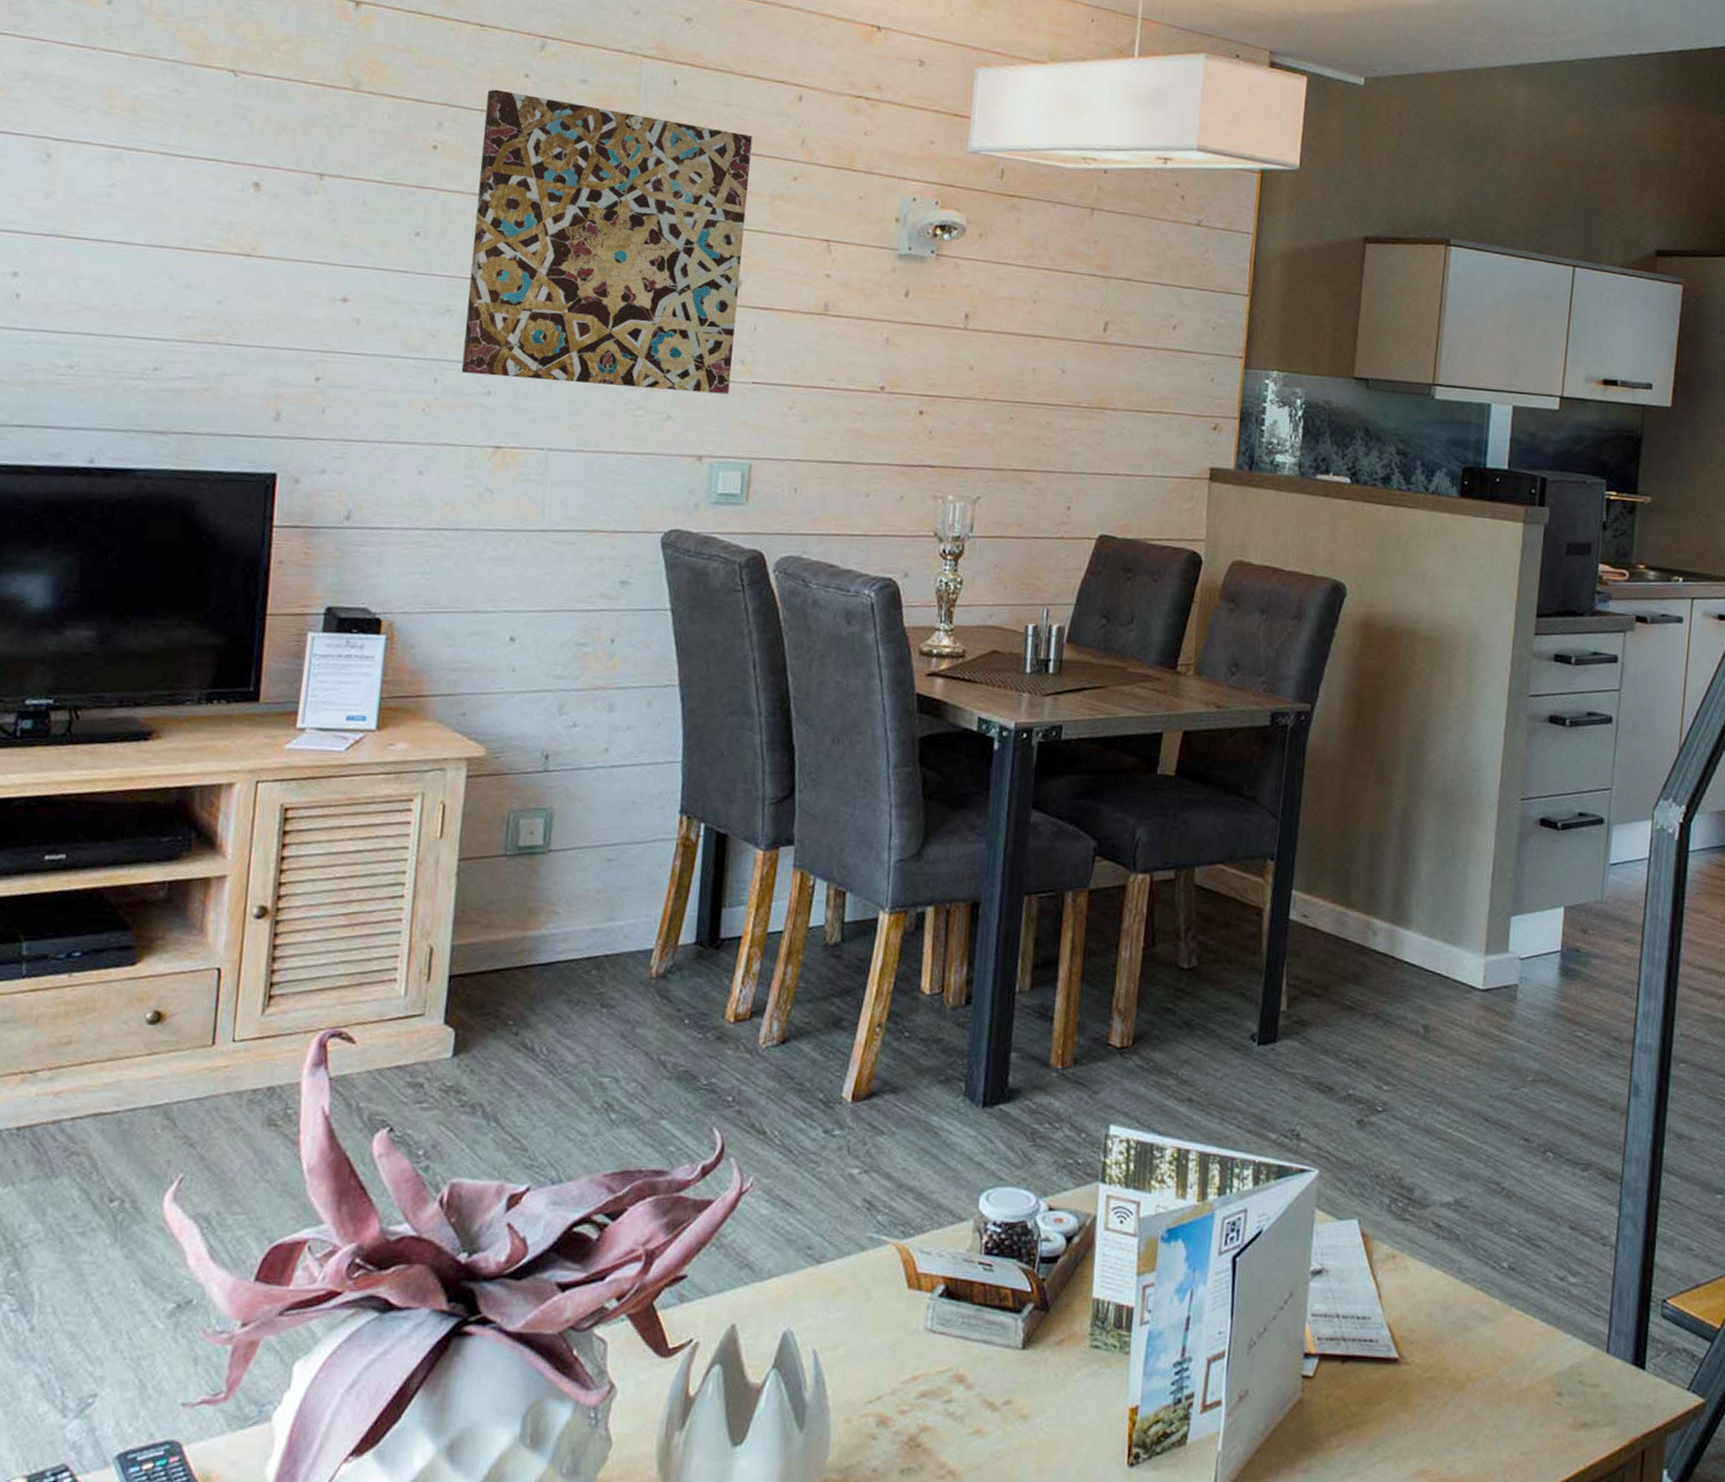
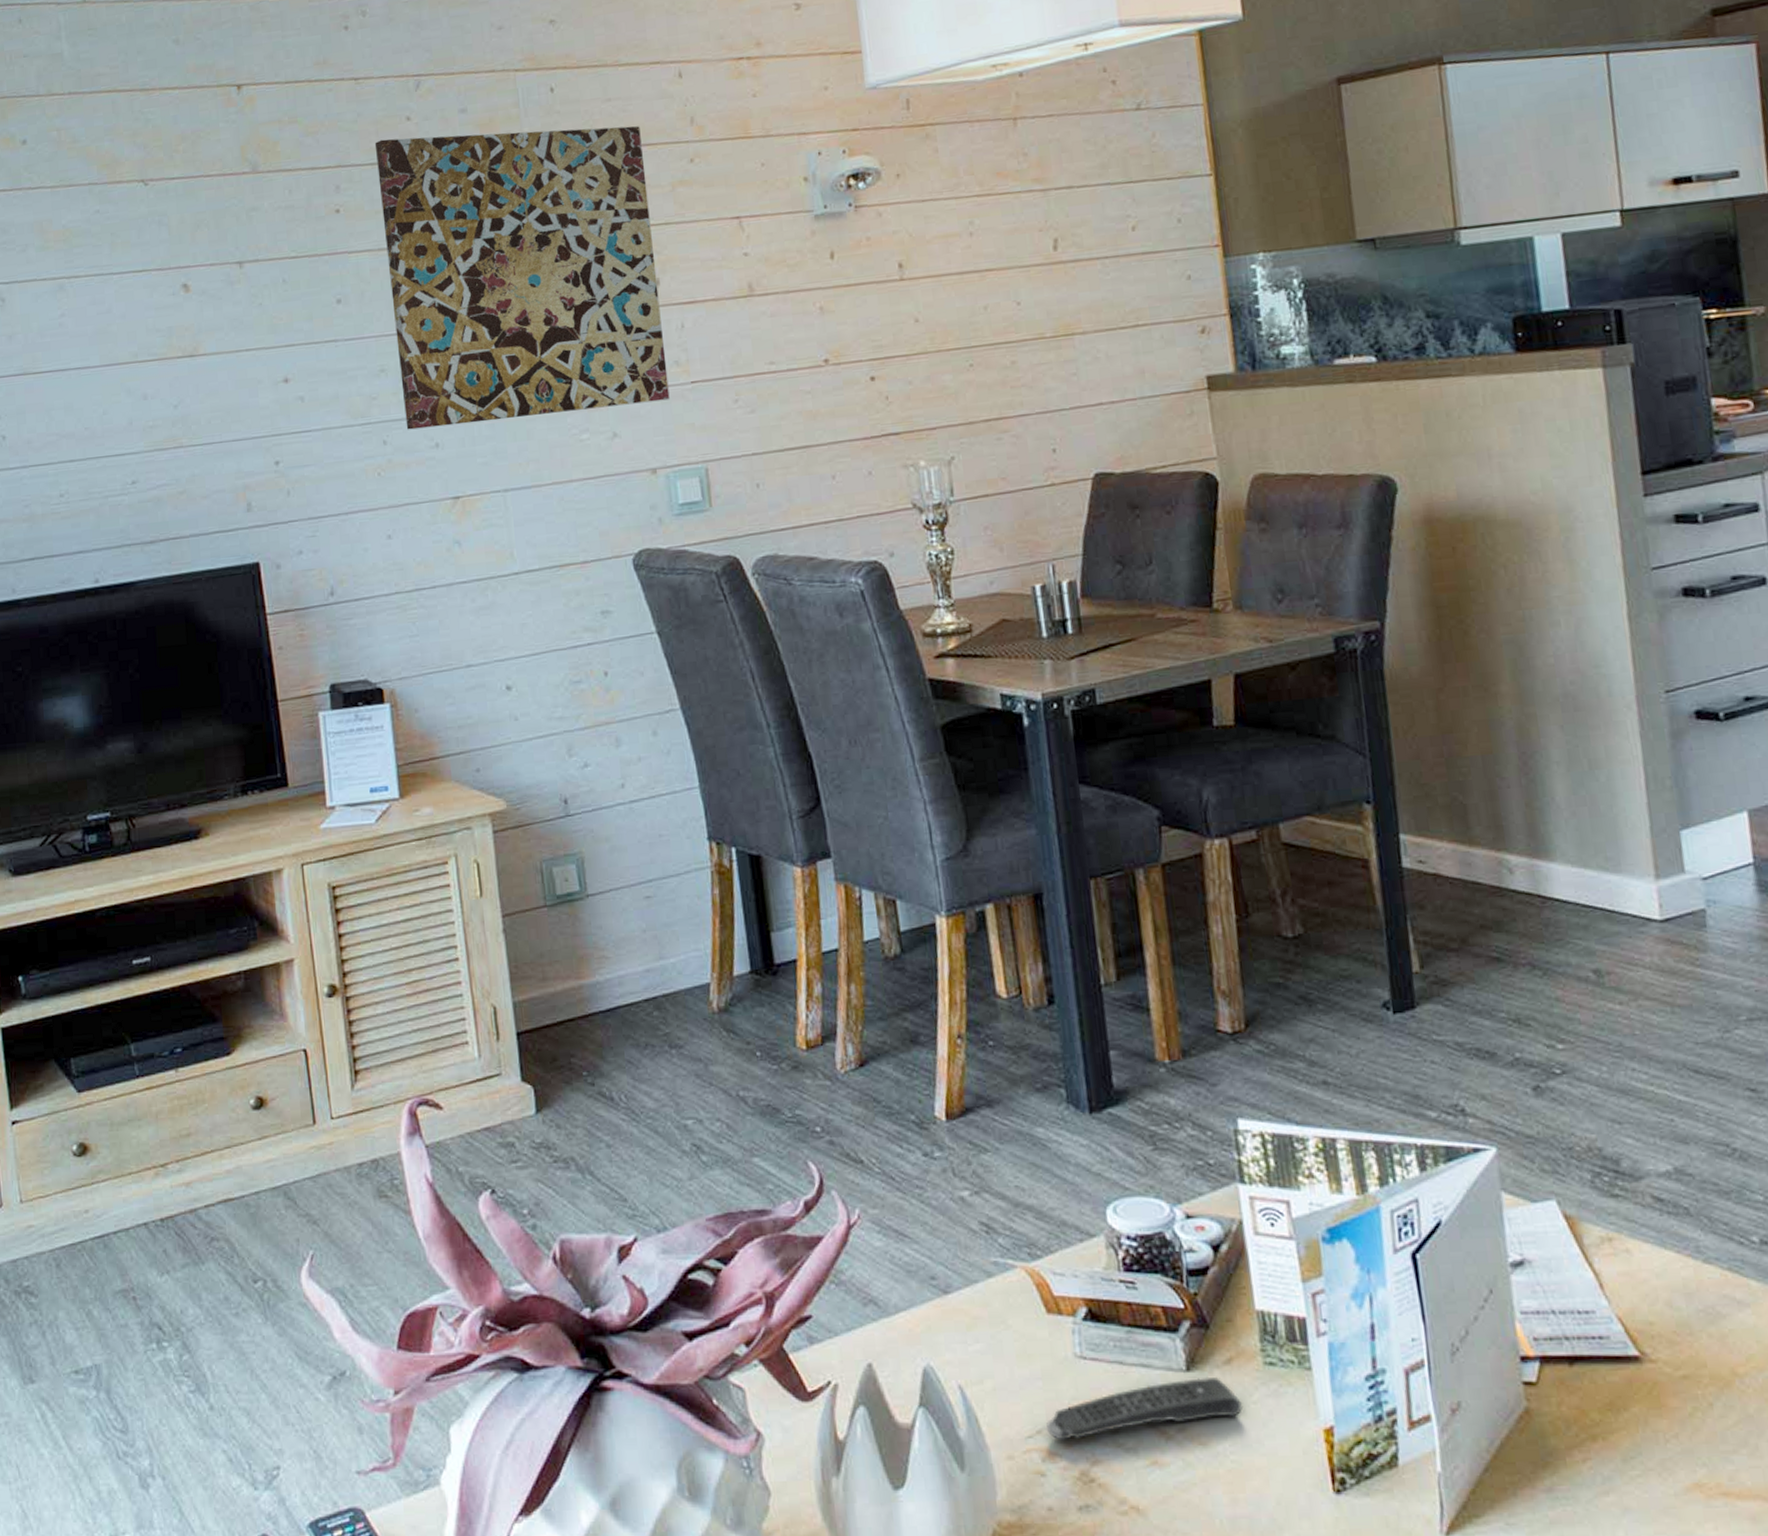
remote control: none [887,1355,1065,1408] -> present [1046,1376,1244,1442]

